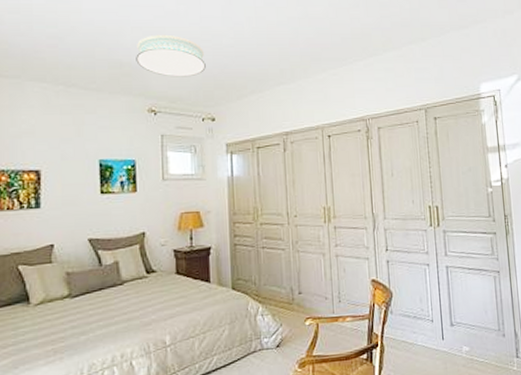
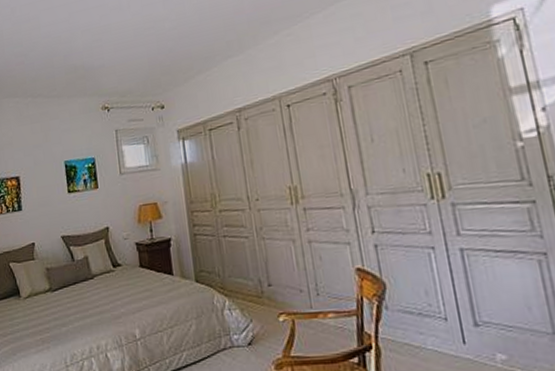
ceiling light: present [136,34,206,77] -> none [87,30,151,72]

